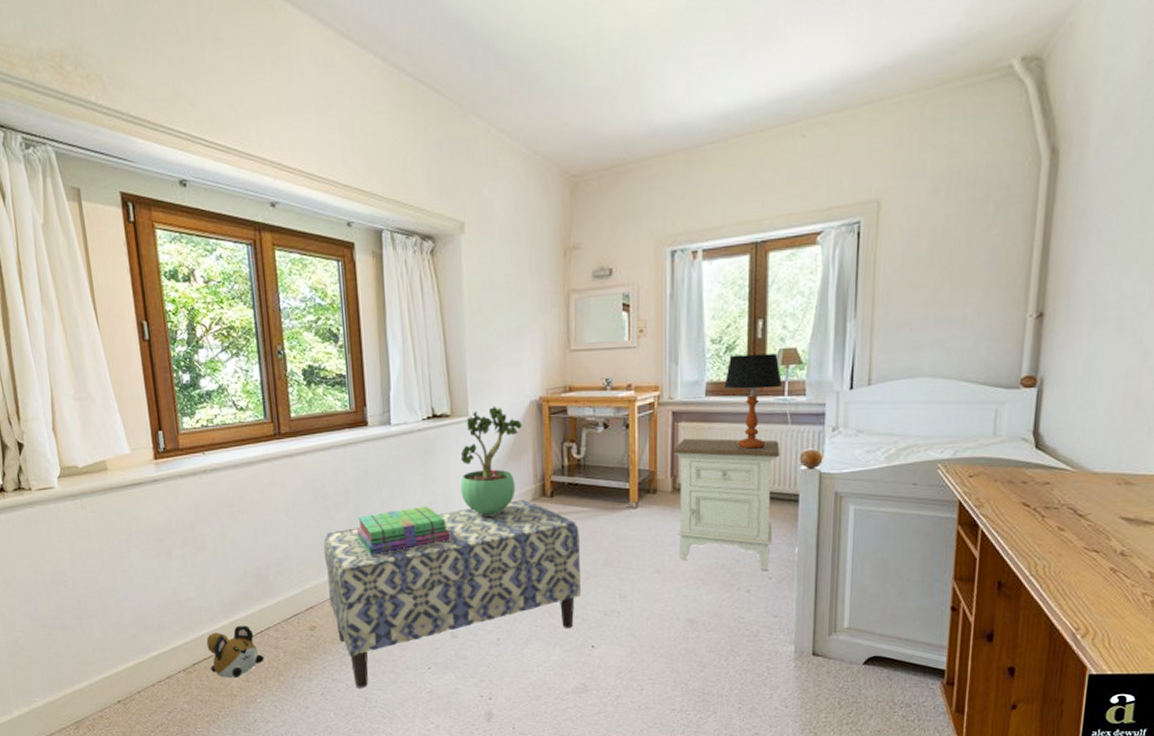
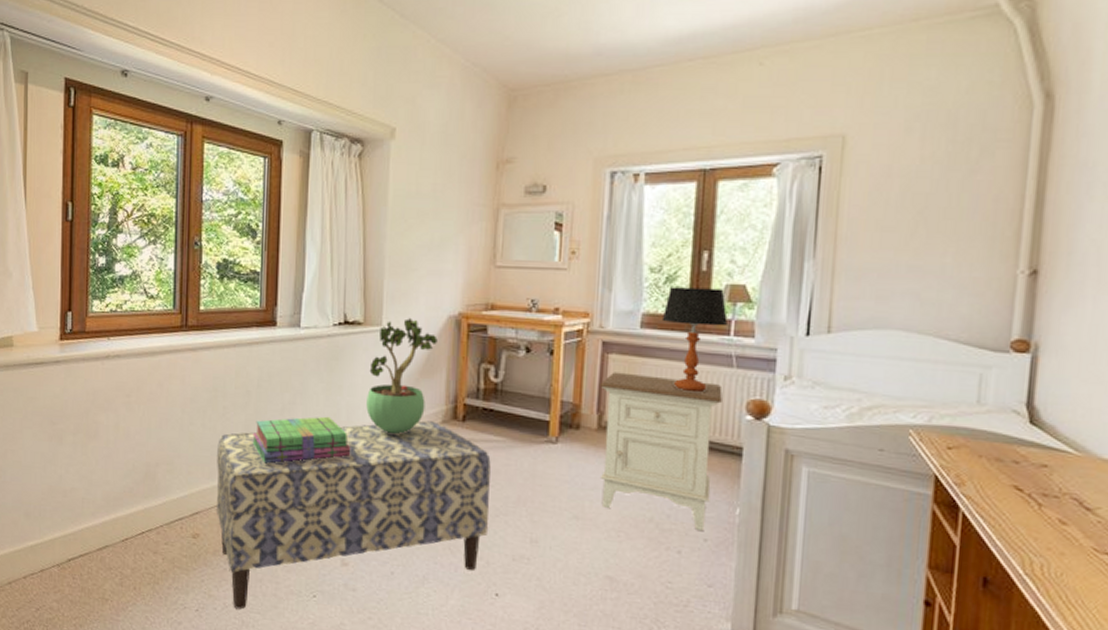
plush toy: present [206,626,264,678] -> none [85,523,142,580]

